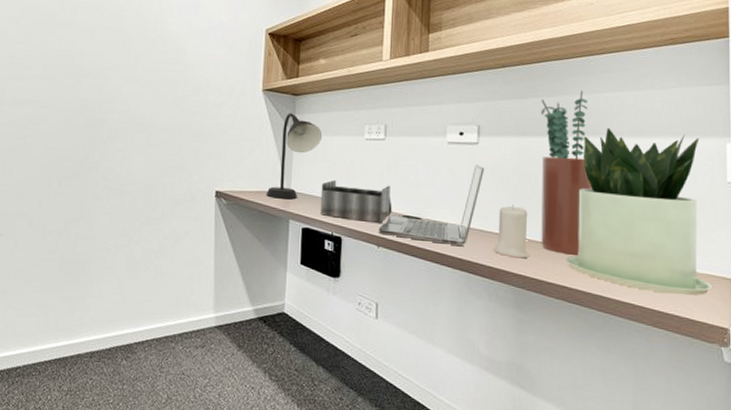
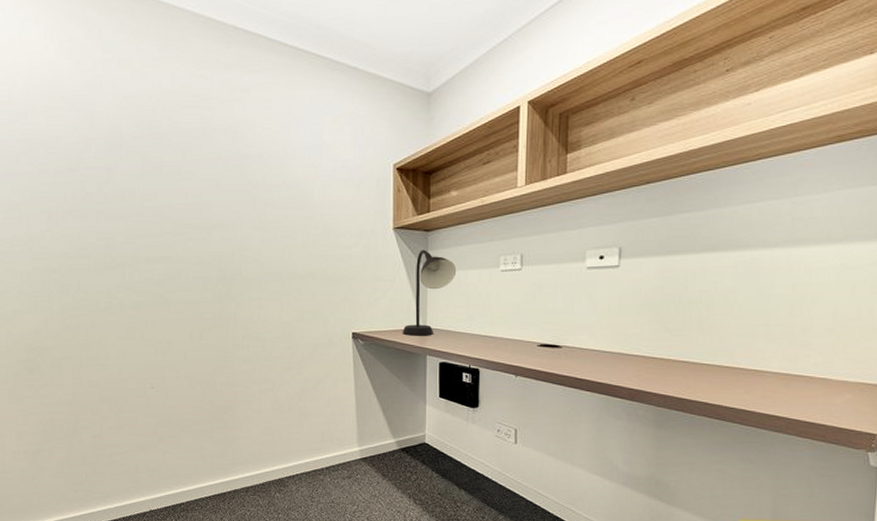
desk organizer: present [320,179,392,224] -> none [456,313,530,354]
laptop: present [378,164,484,247] -> none [516,288,625,371]
candle: present [492,204,530,259] -> none [633,325,672,379]
vase: present [541,91,593,256] -> none [683,202,741,373]
planter: present [565,127,713,295] -> none [708,239,864,405]

